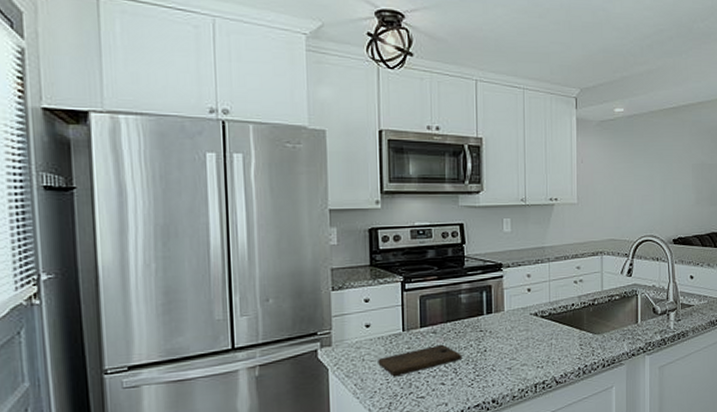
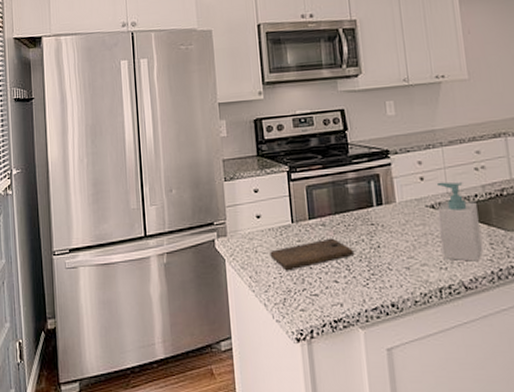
soap bottle: none [540,293,573,361] -> present [436,182,482,262]

